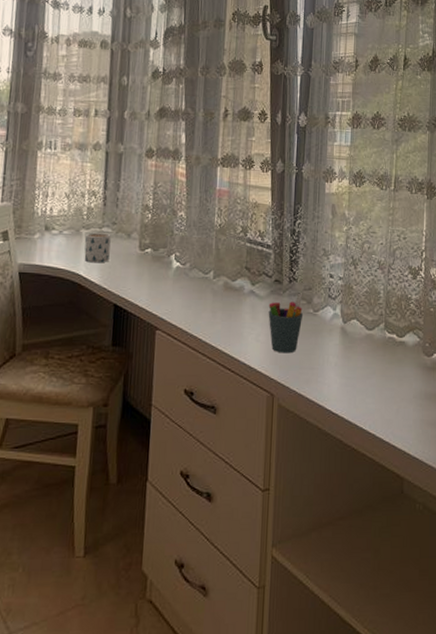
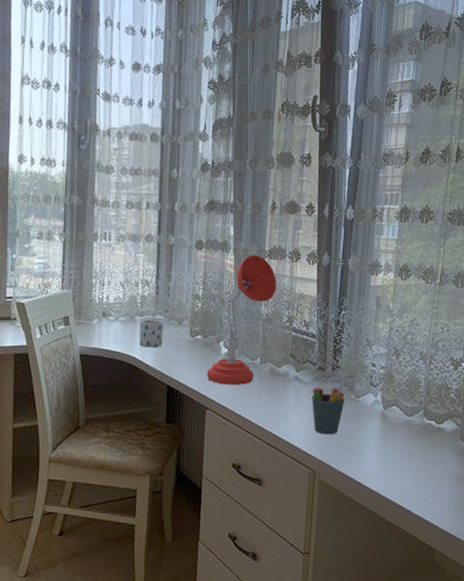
desk lamp: none [156,163,230,302] -> present [206,255,277,386]

